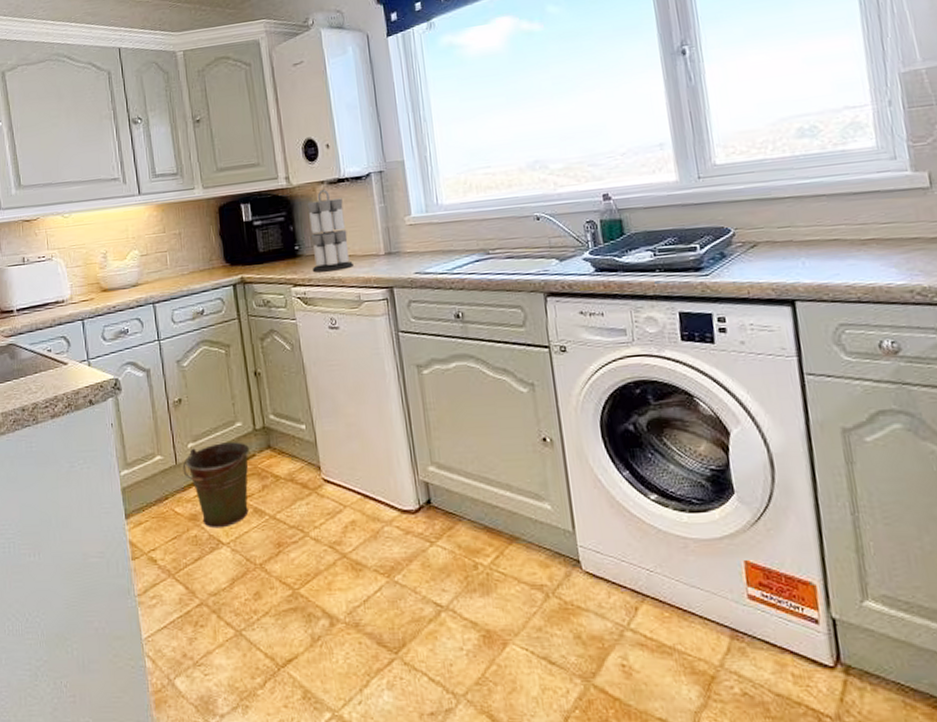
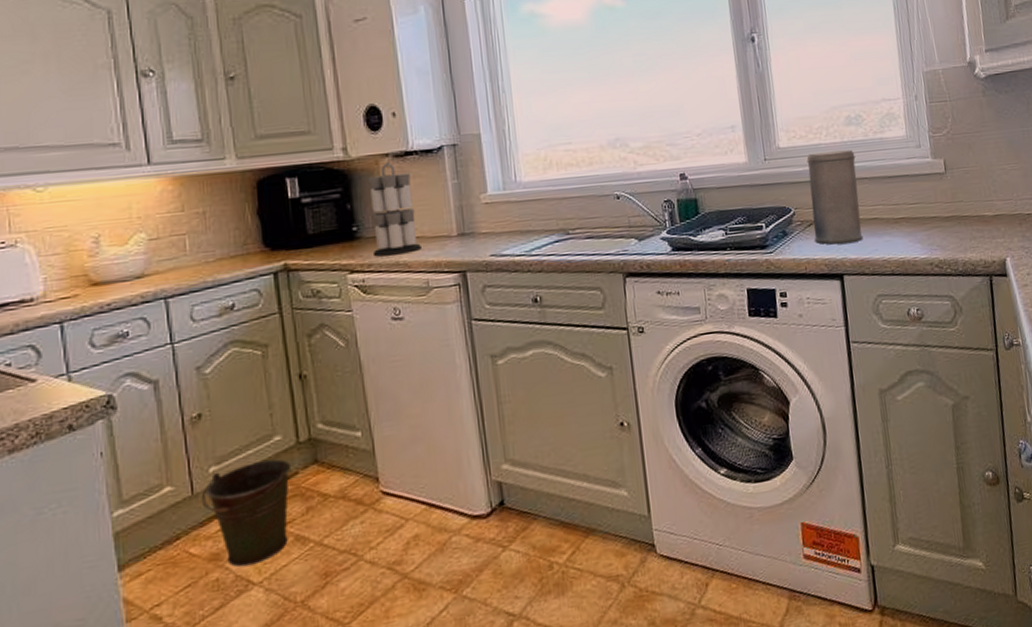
canister: none [749,164,820,268] -> present [807,149,863,245]

